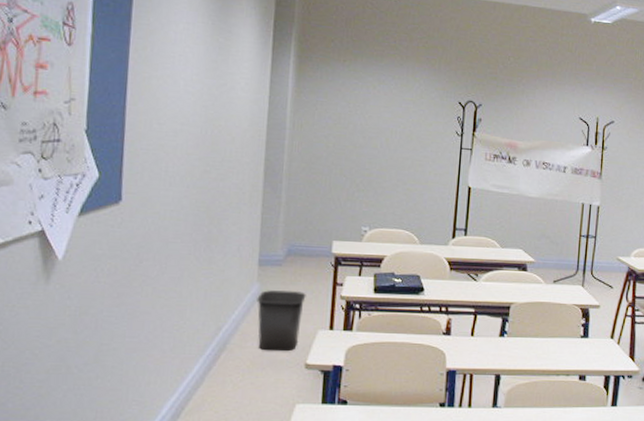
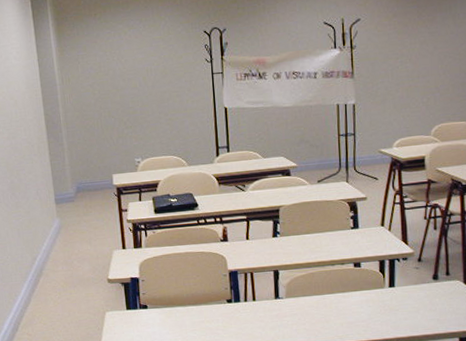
waste bin: present [257,290,306,352] -> none [59,220,99,272]

